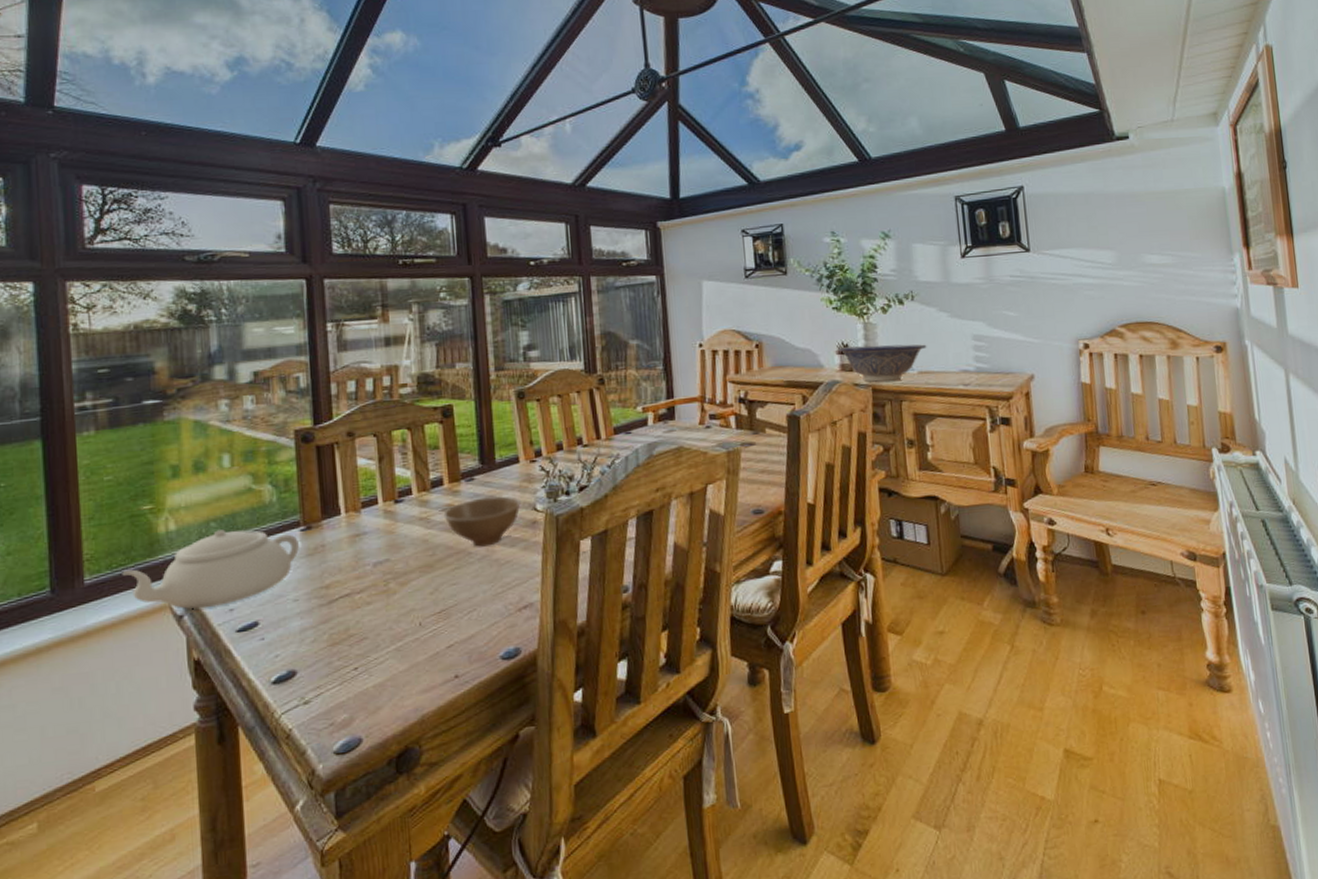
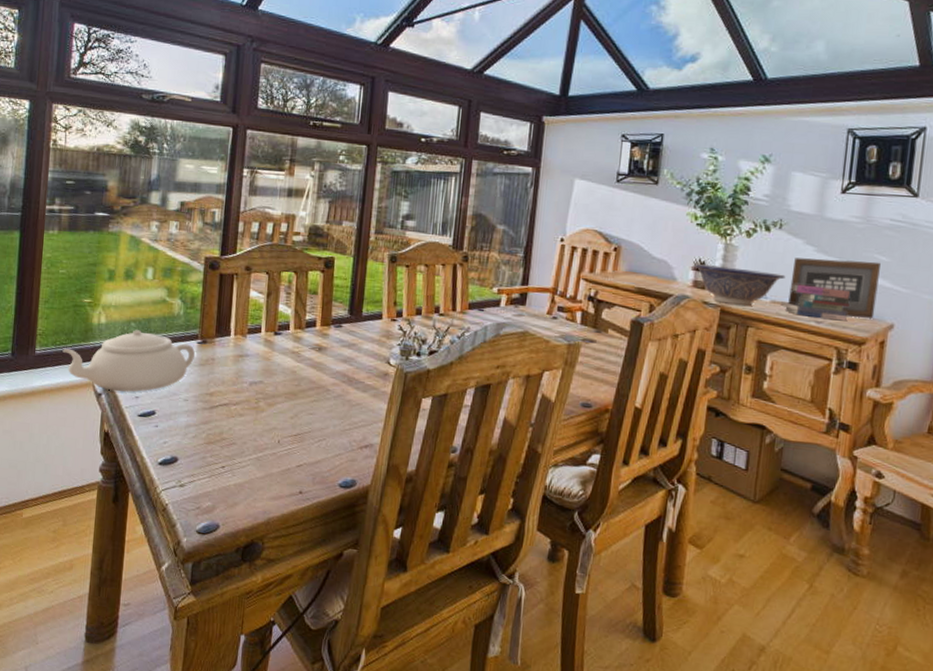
bowl: present [443,495,521,547] -> none [312,344,378,387]
books: none [928,348,991,382] -> present [781,282,850,321]
picture frame: none [932,317,1015,375] -> present [788,258,881,320]

